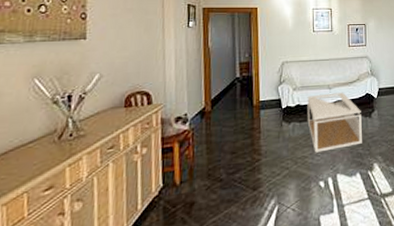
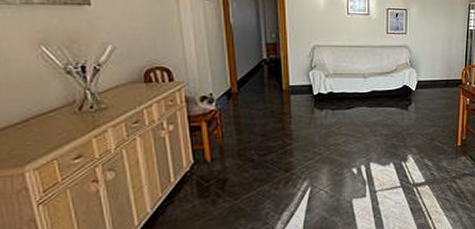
coffee table: present [307,92,362,153] -> none [340,82,398,141]

